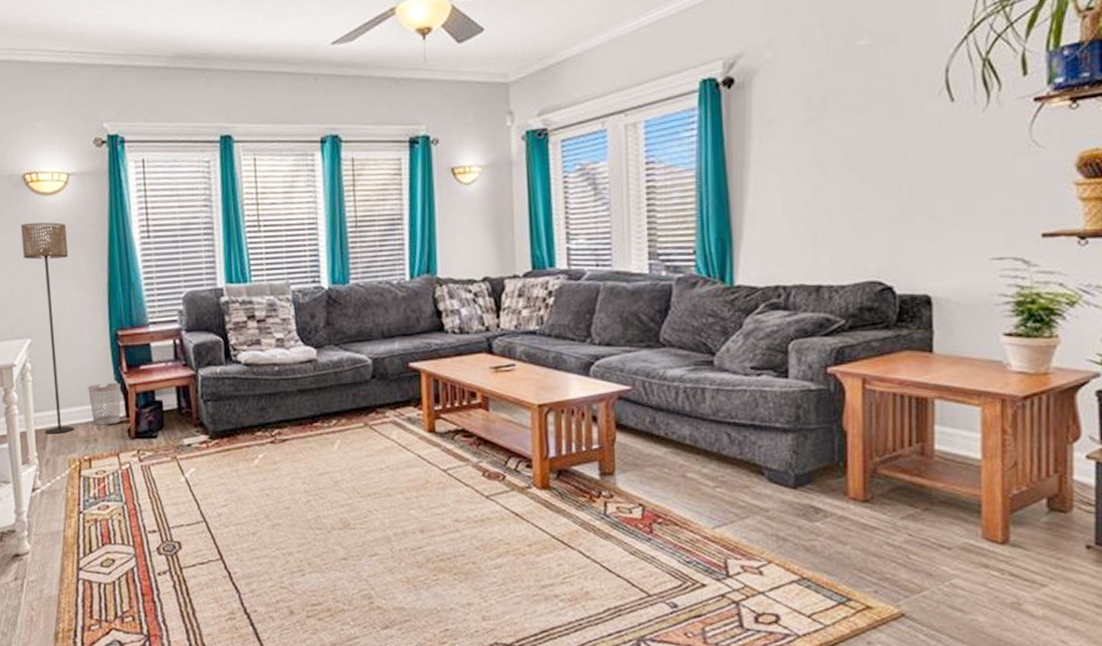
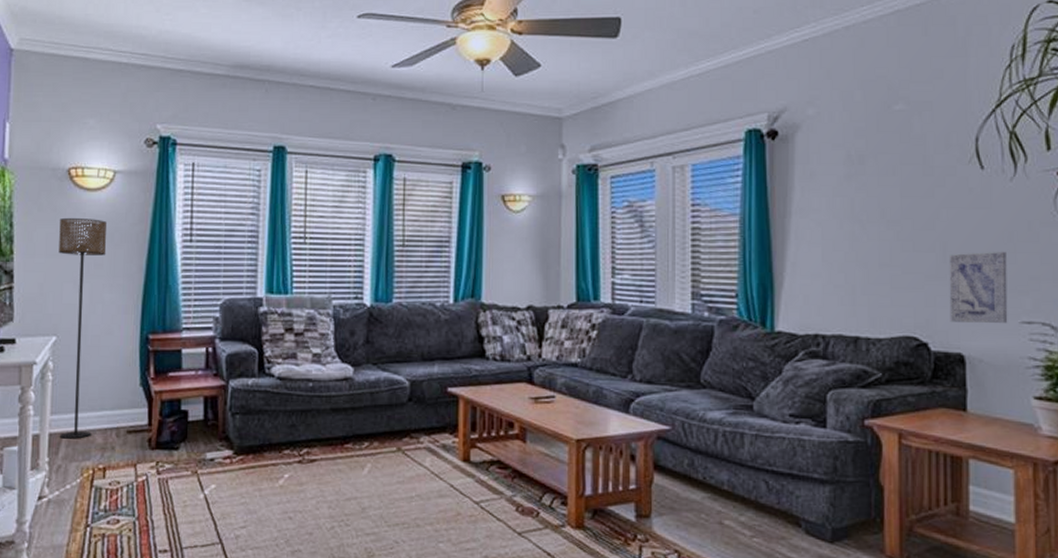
wastebasket: present [88,383,121,425] -> none [110,388,146,433]
wall art: none [915,186,978,264] -> present [949,251,1008,323]

